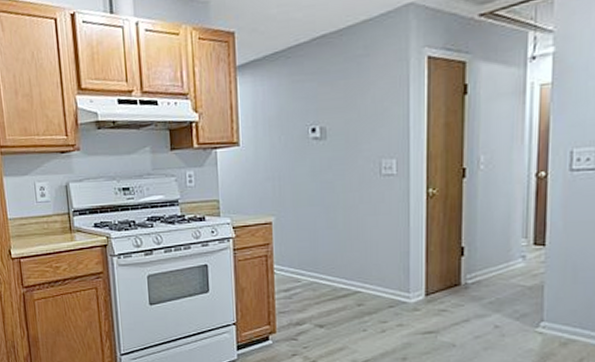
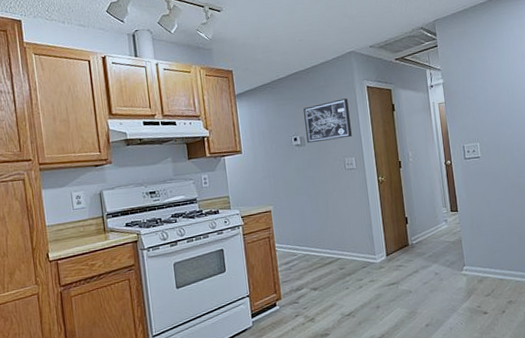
wall art: none [329,74,396,137] -> present [303,98,352,144]

